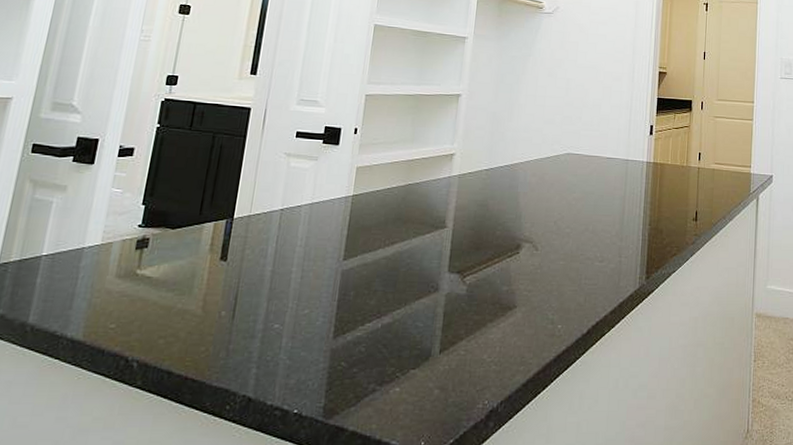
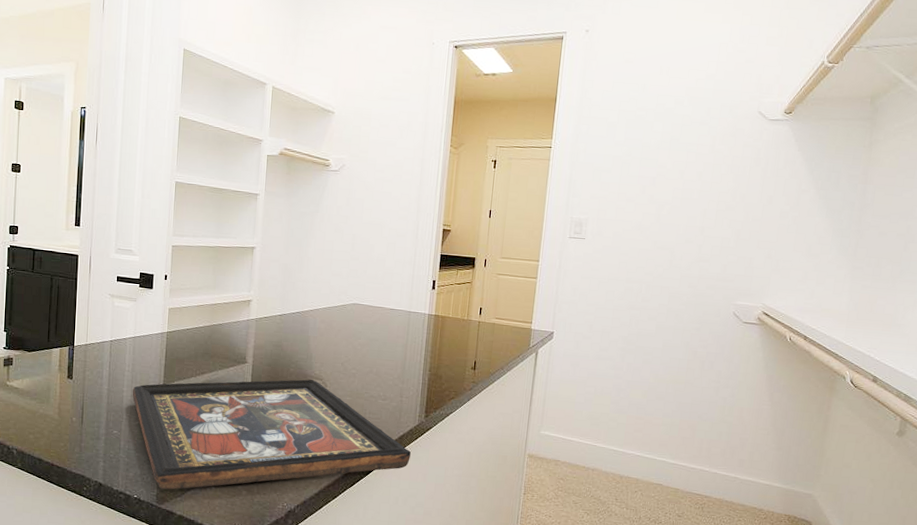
decorative tray: none [302,243,631,398] -> present [132,379,411,490]

